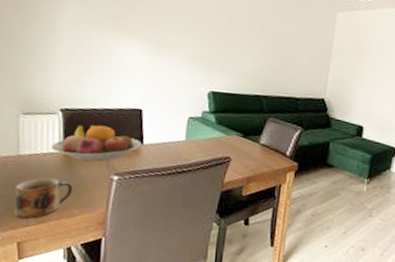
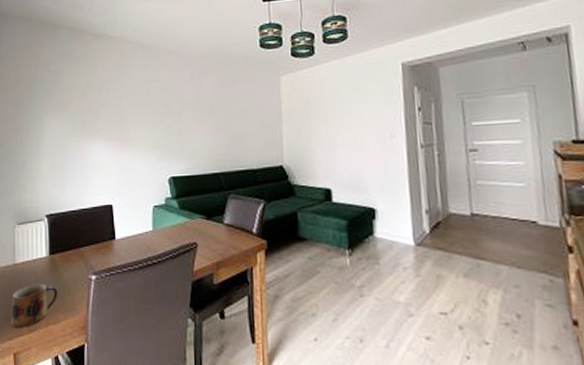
fruit bowl: present [51,124,142,162] -> none [40,225,114,263]

